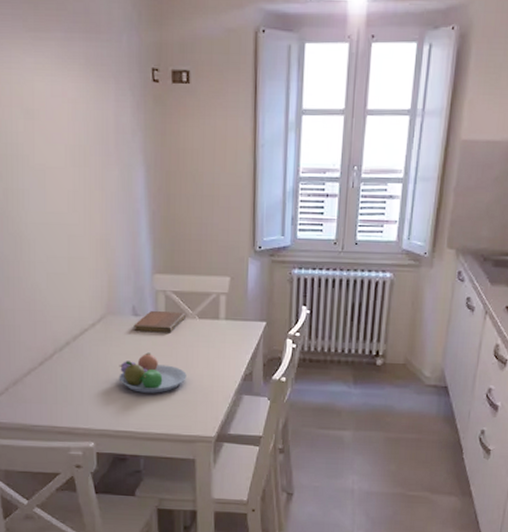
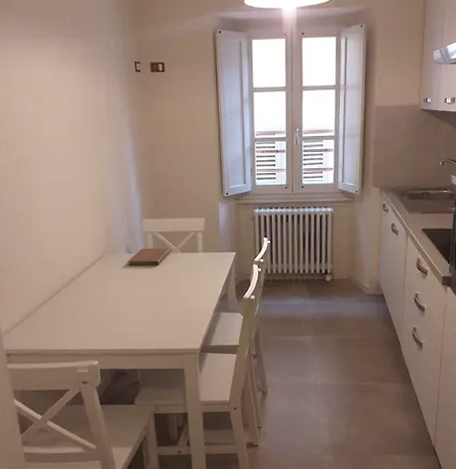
fruit bowl: present [118,352,187,393] -> none [116,282,173,316]

